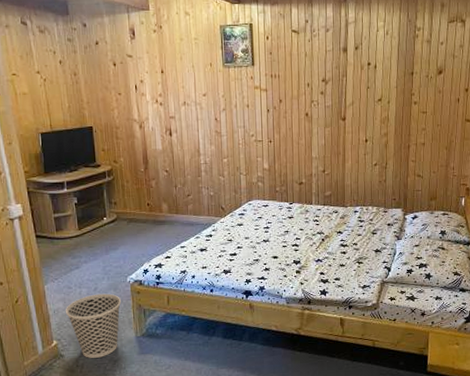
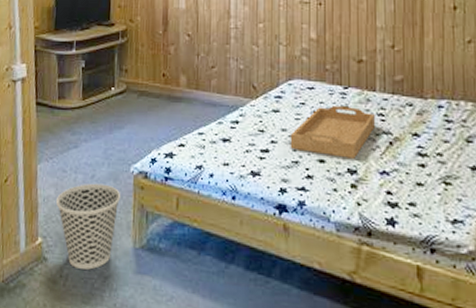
serving tray: none [251,217,313,253] -> present [290,106,376,159]

